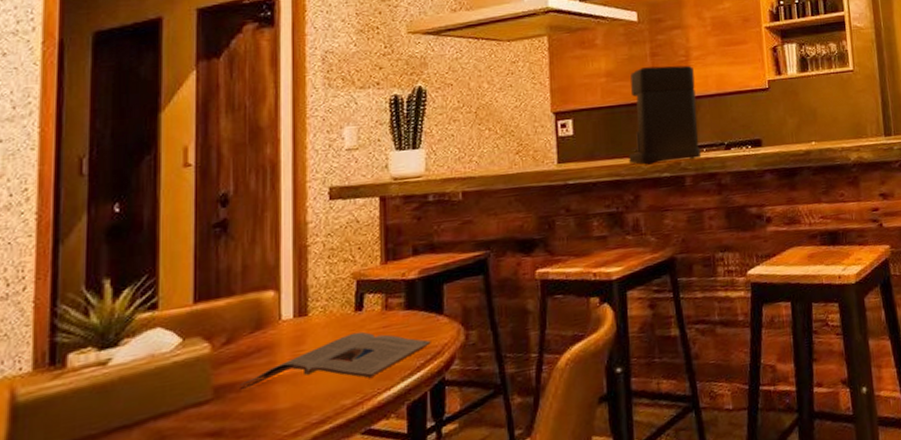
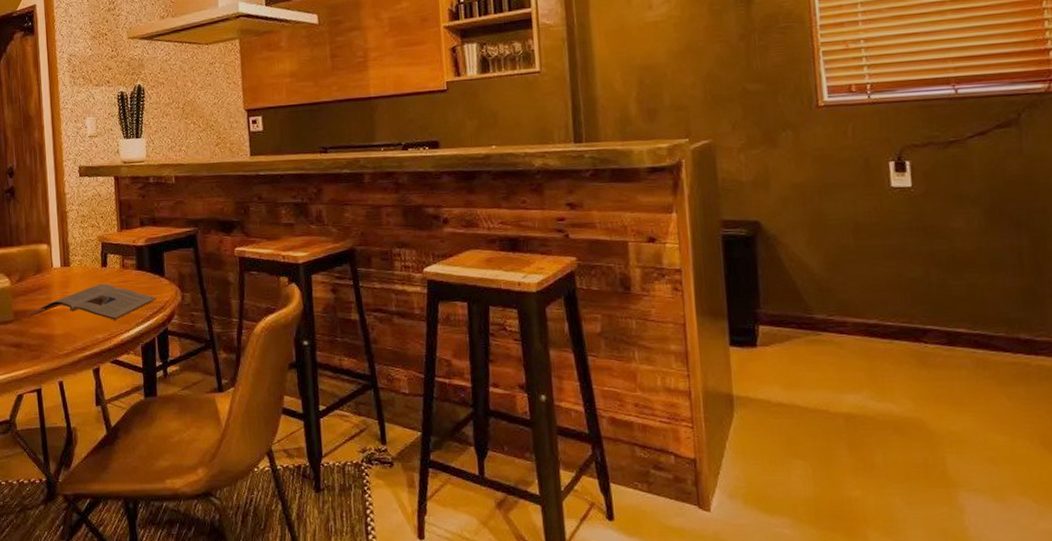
coffee maker: present [629,65,702,165] -> none [312,66,380,161]

